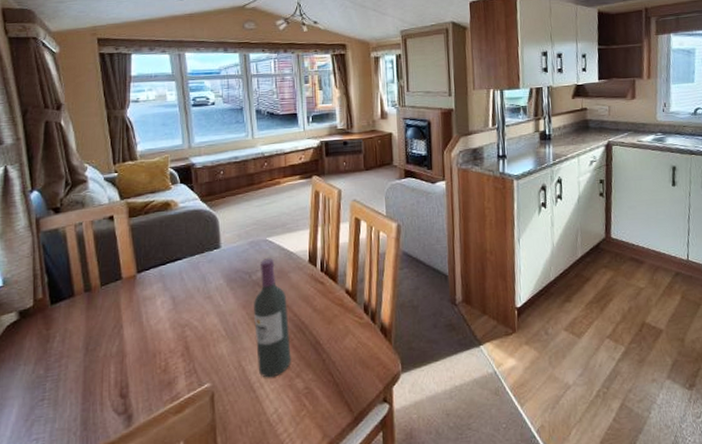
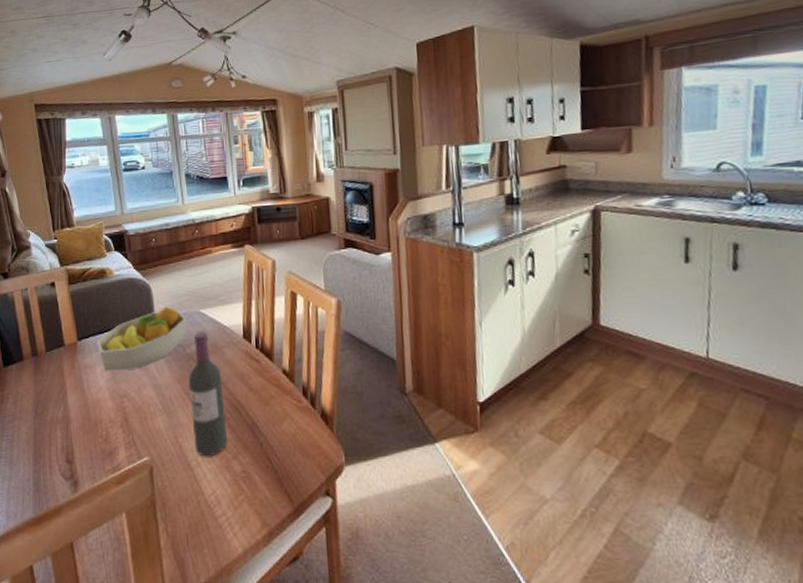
fruit bowl: none [157,236,253,302] -> present [96,306,187,371]

